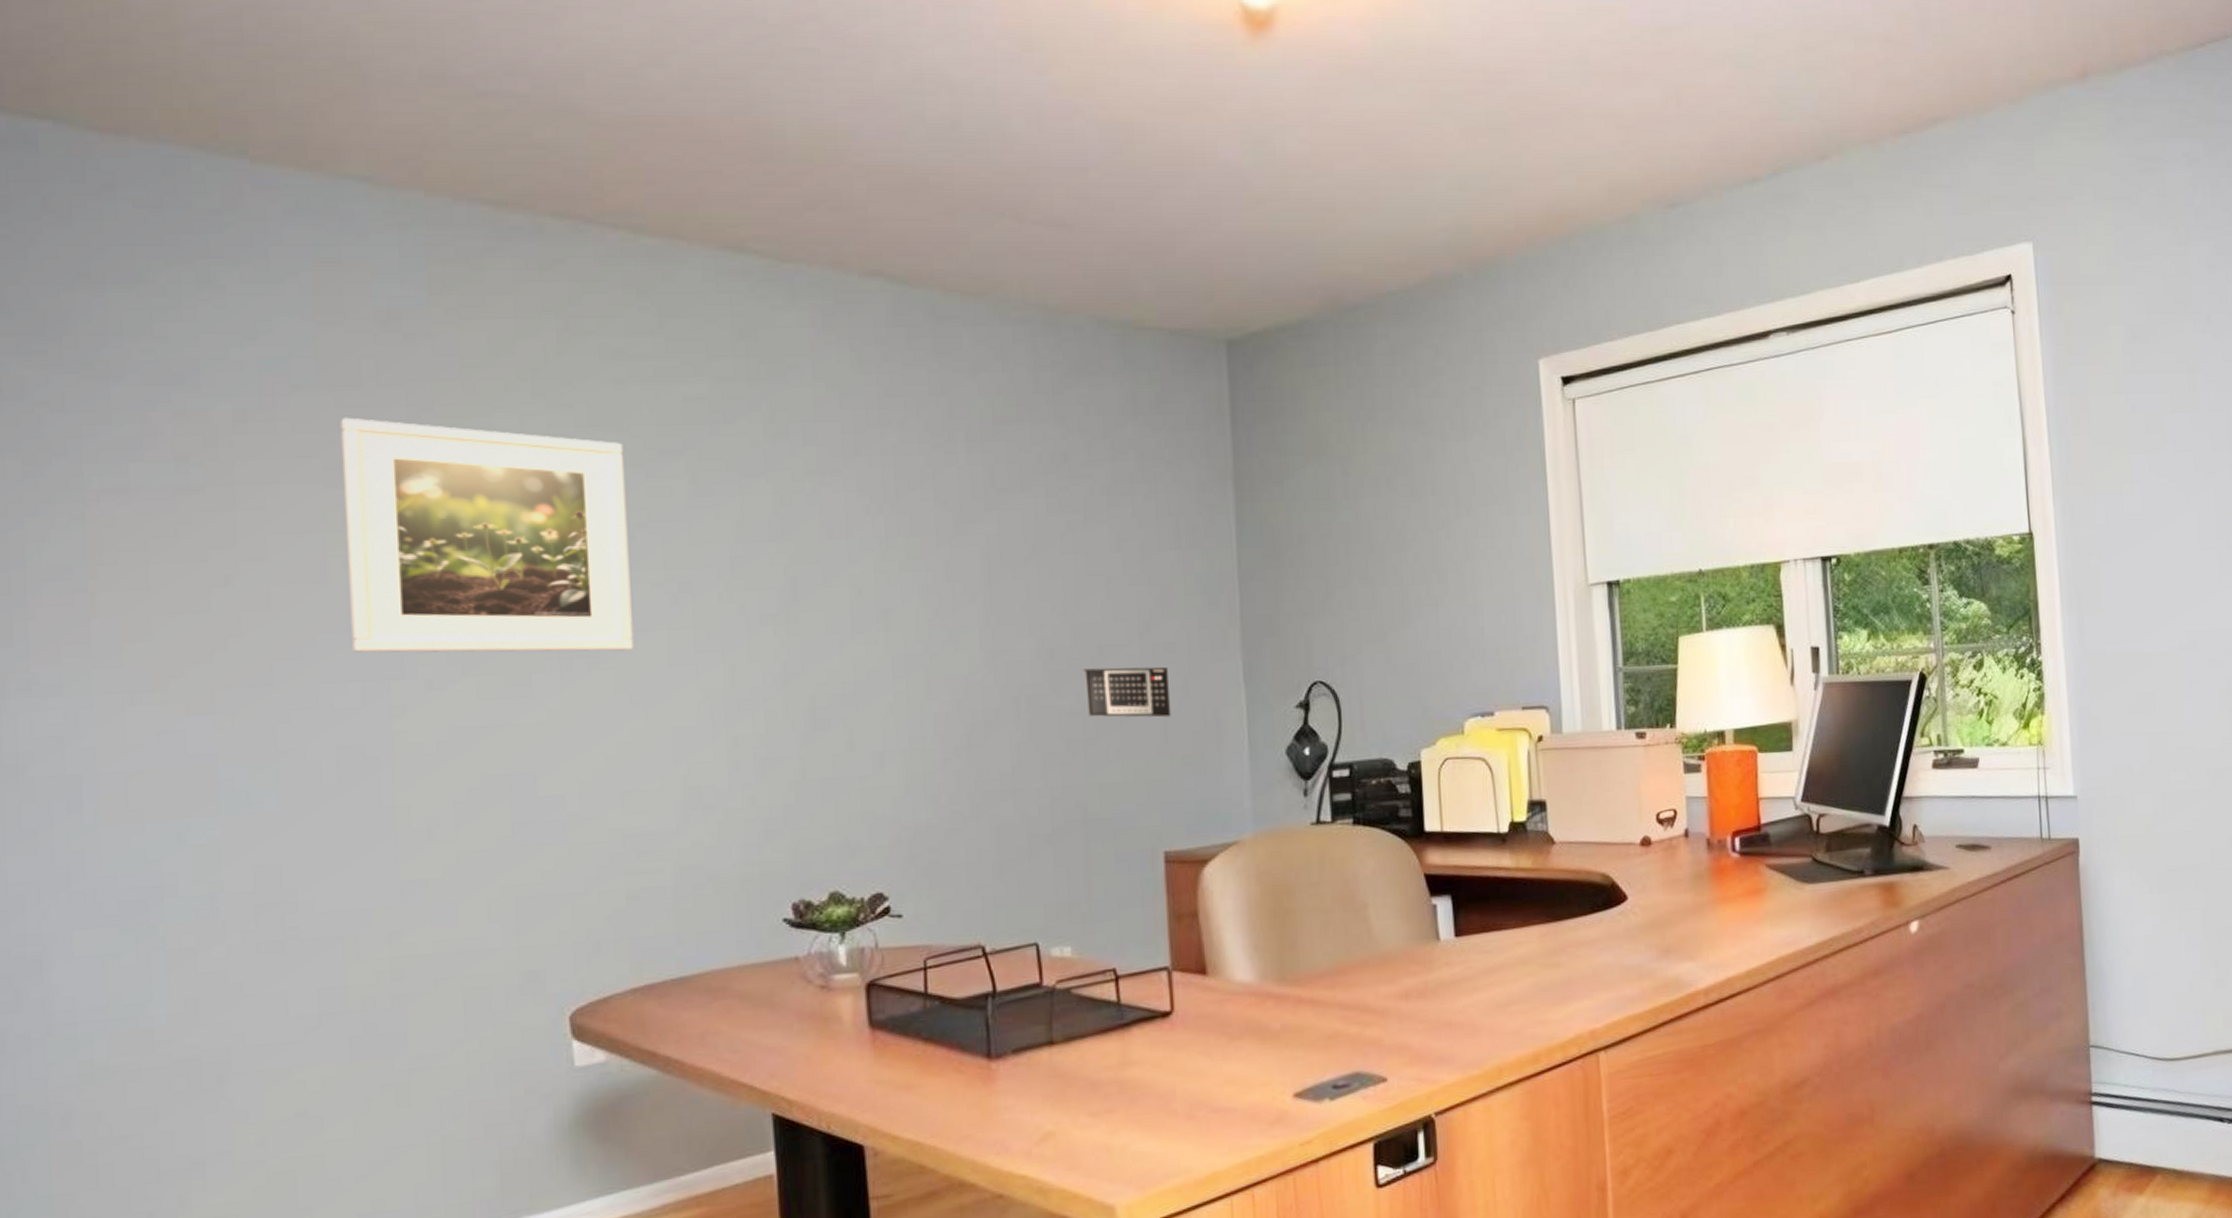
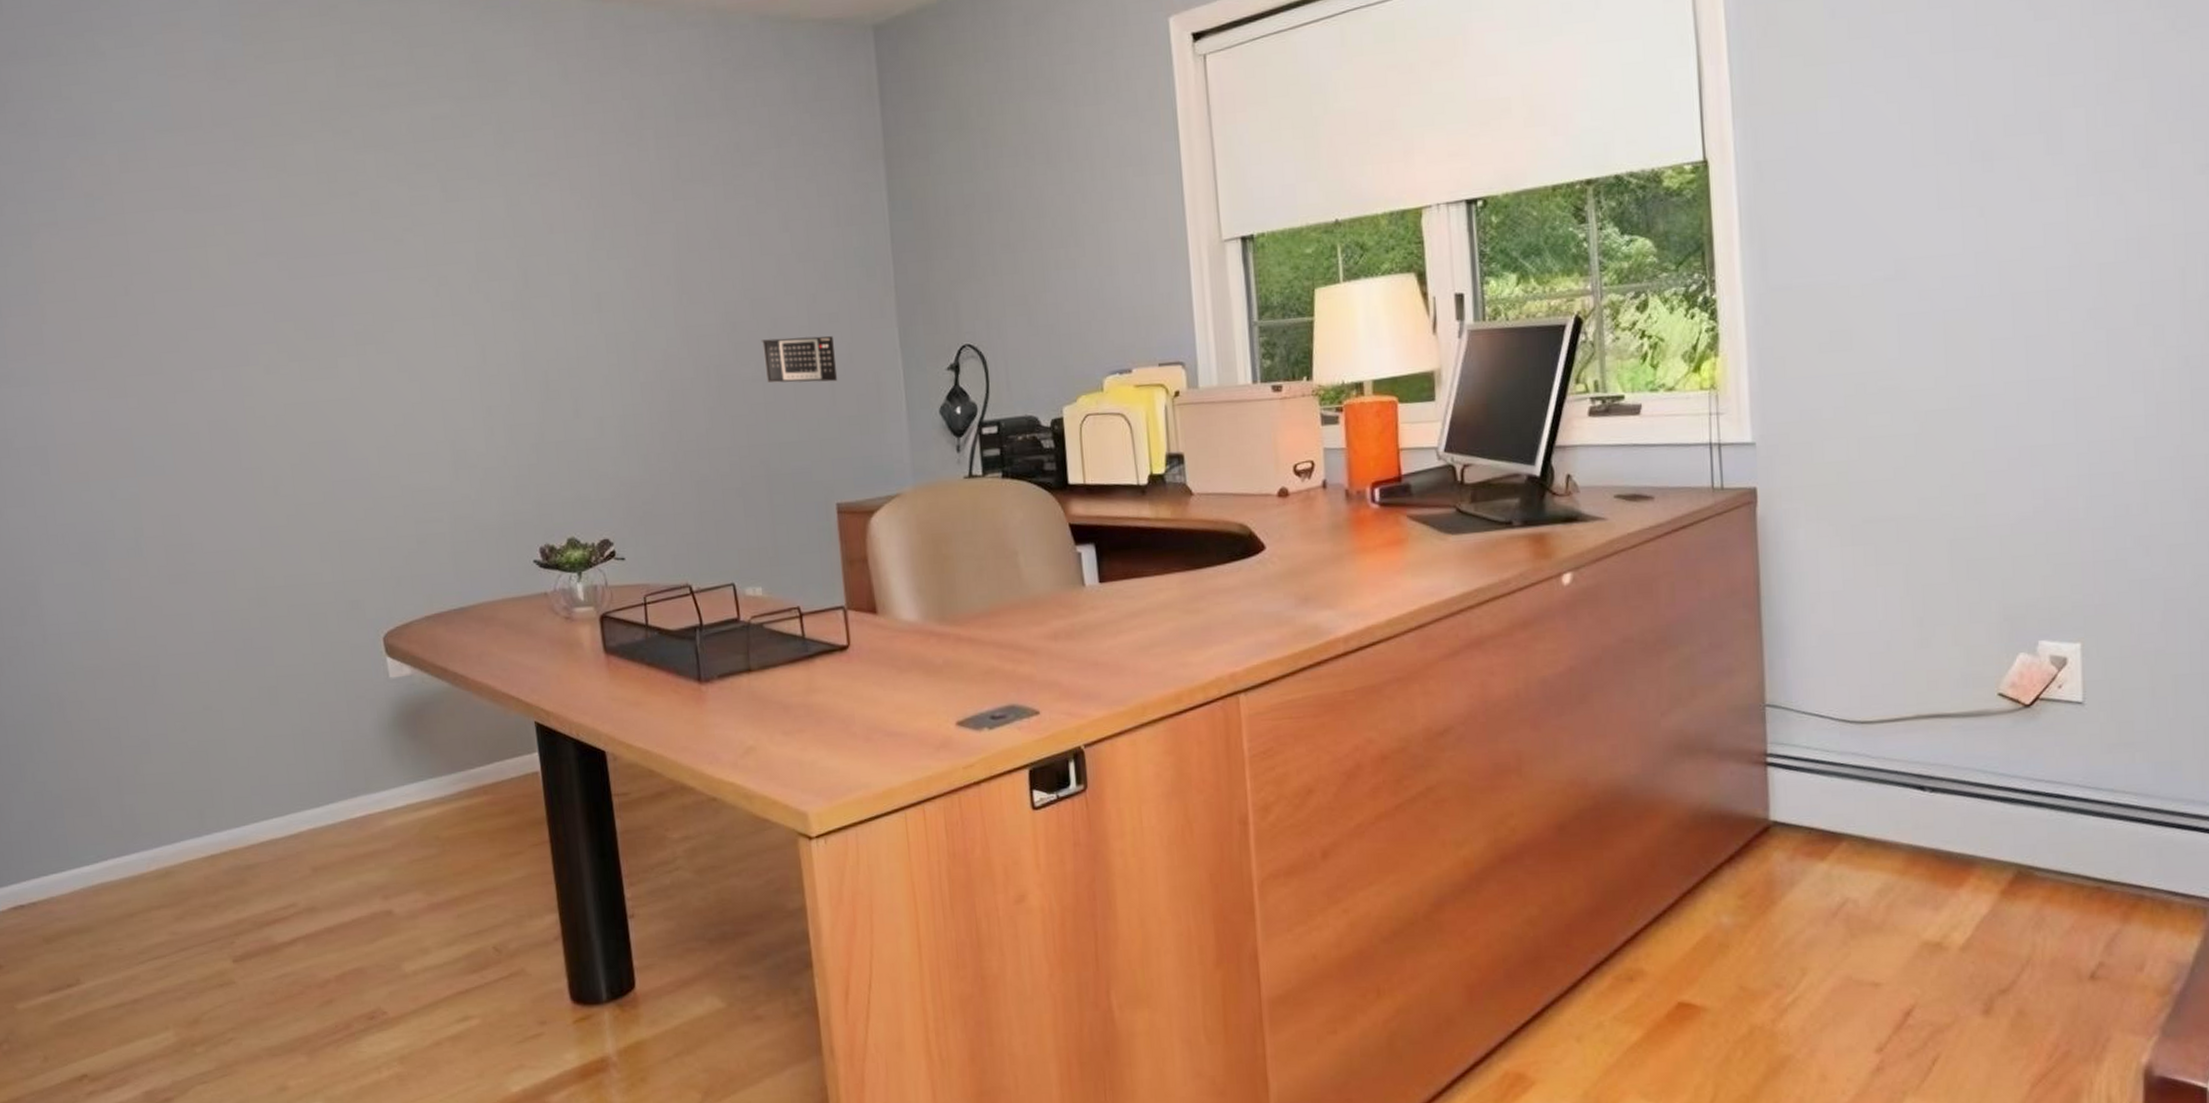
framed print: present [340,417,634,653] -> none [190,153,409,345]

